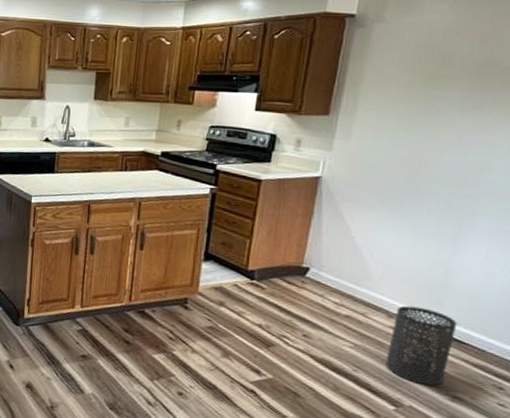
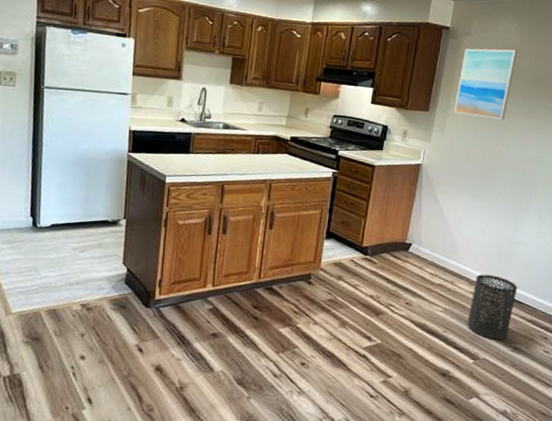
wall art: none [363,32,453,120] -> present [454,48,518,120]

